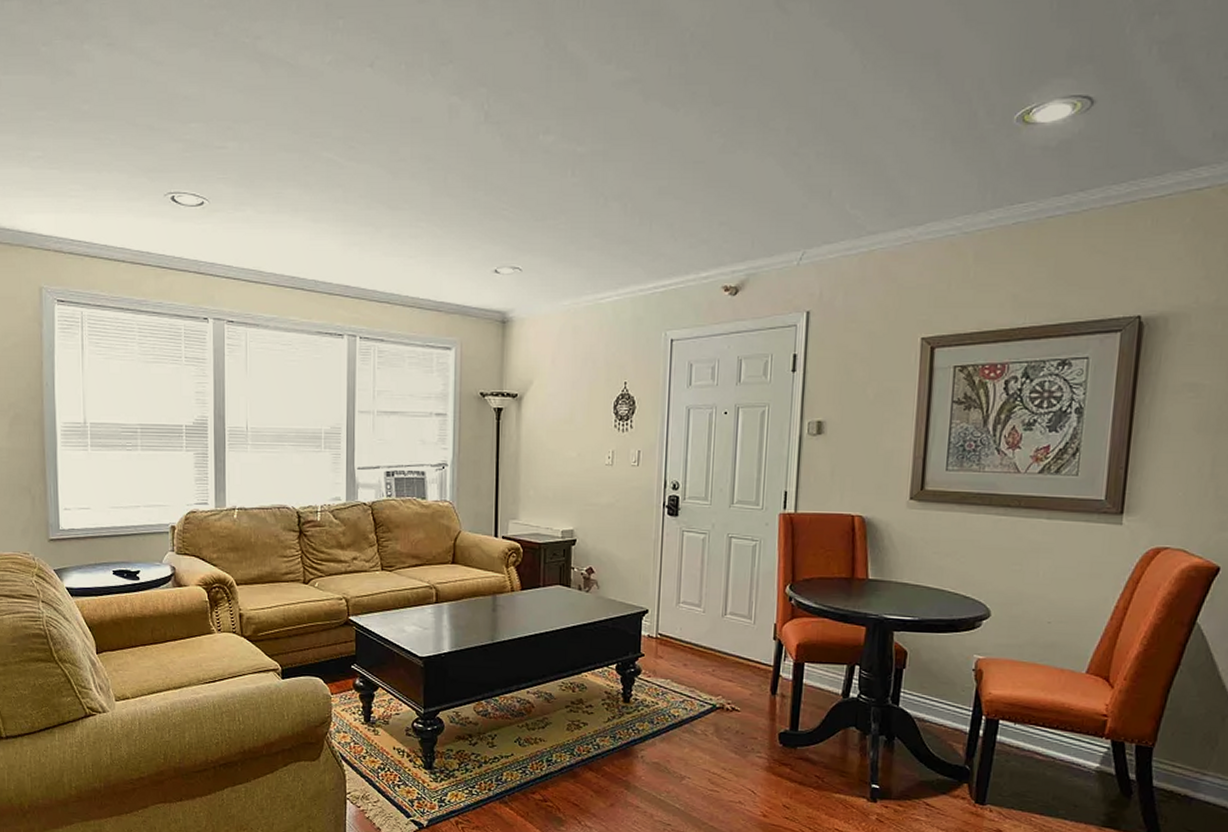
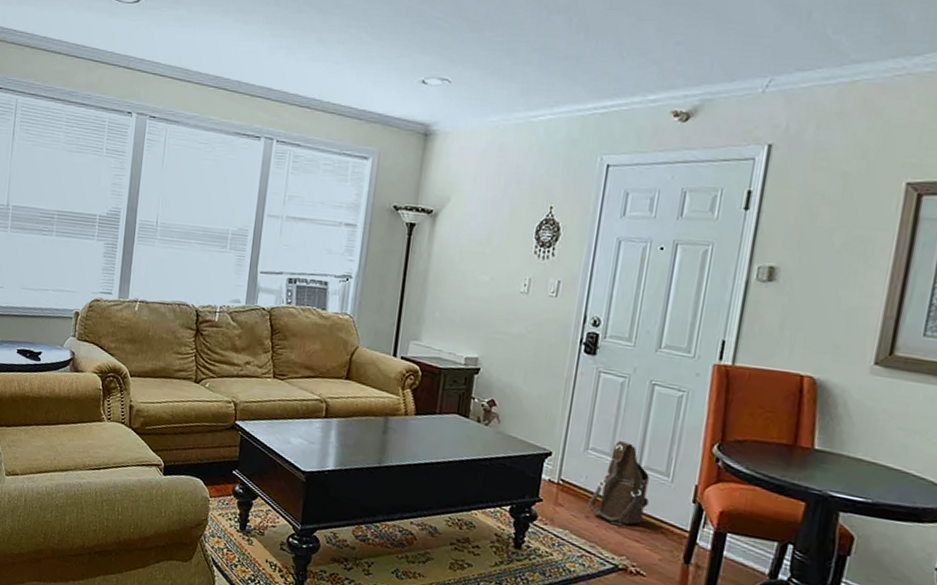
shoulder bag: none [685,592,736,669] -> present [588,441,650,526]

